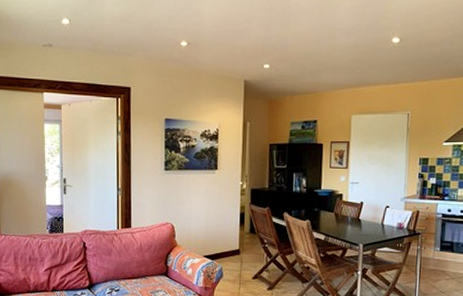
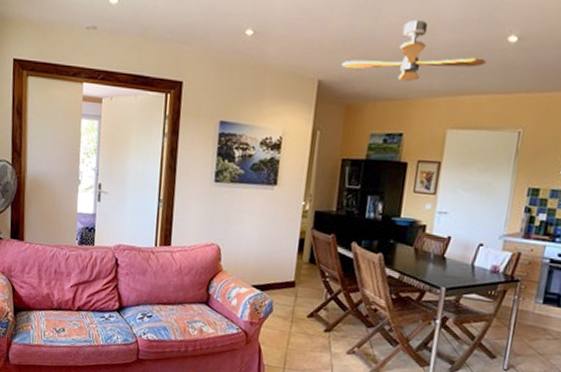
ceiling fan: none [262,29,377,79] -> present [342,20,487,82]

